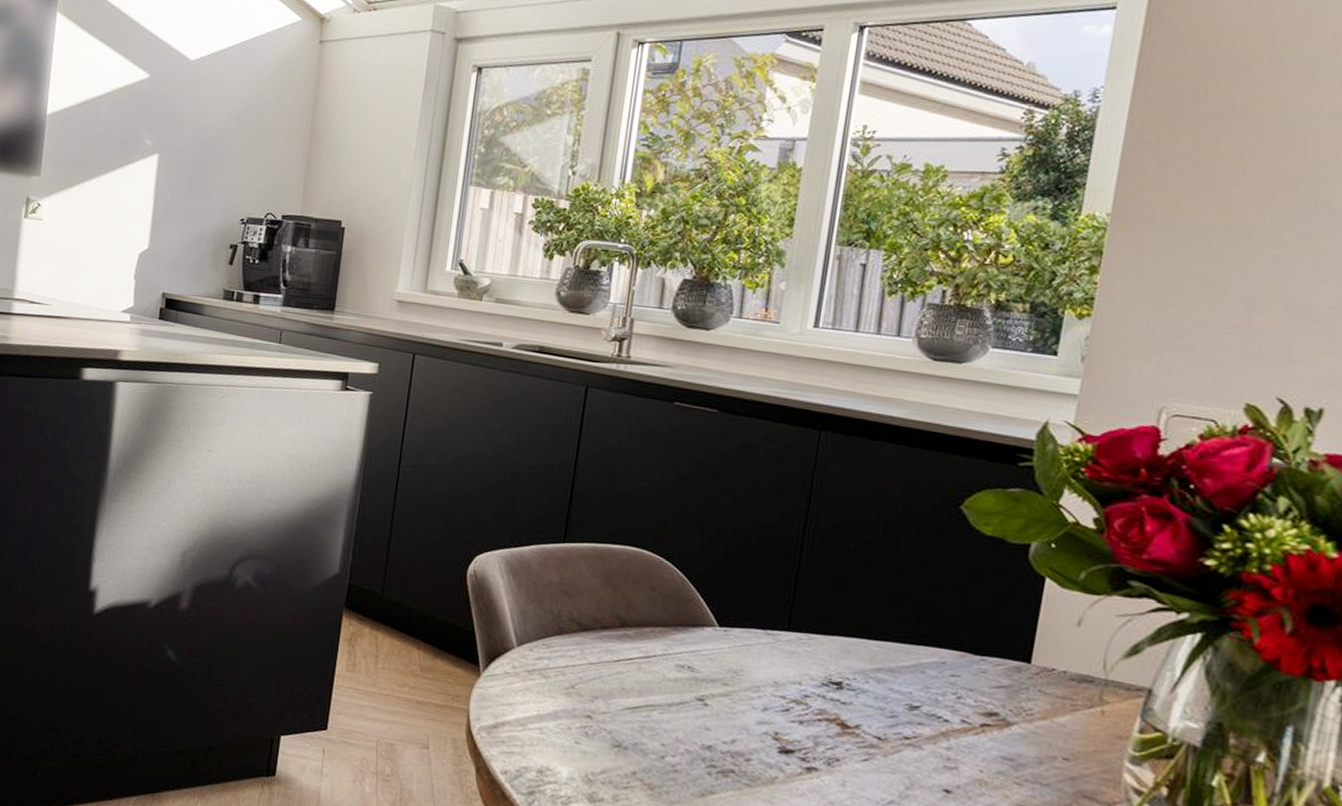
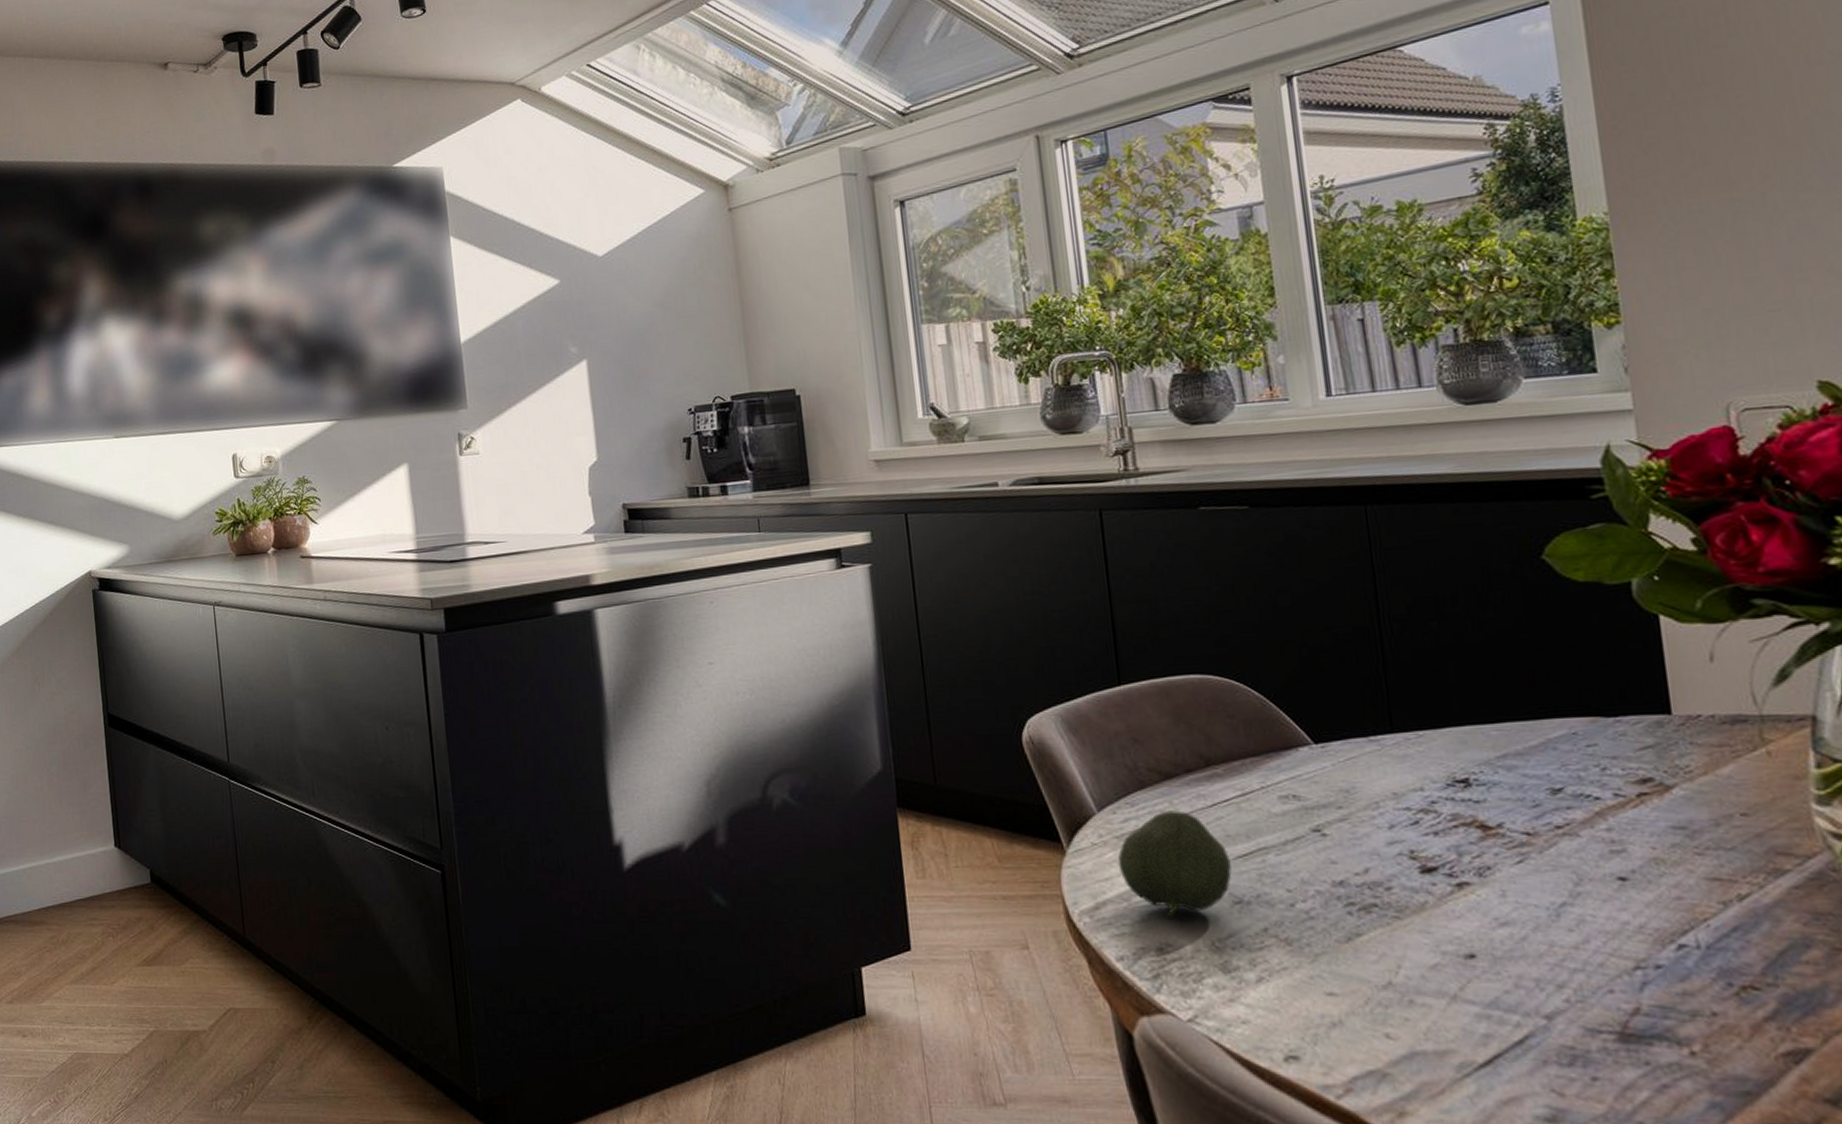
fruit: none [523,657,620,747] -> present [1118,810,1232,918]

